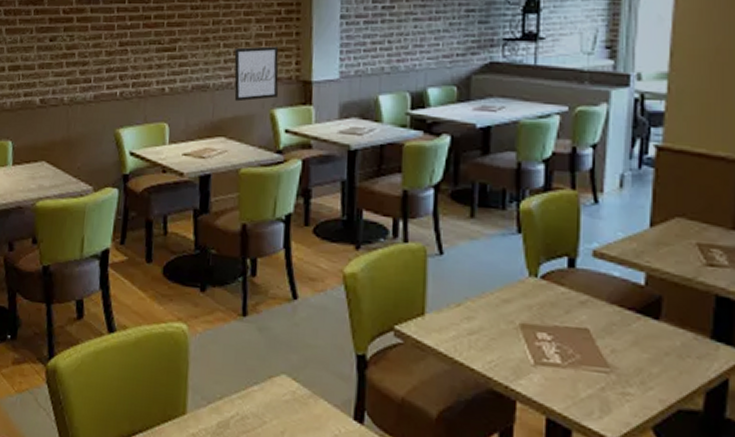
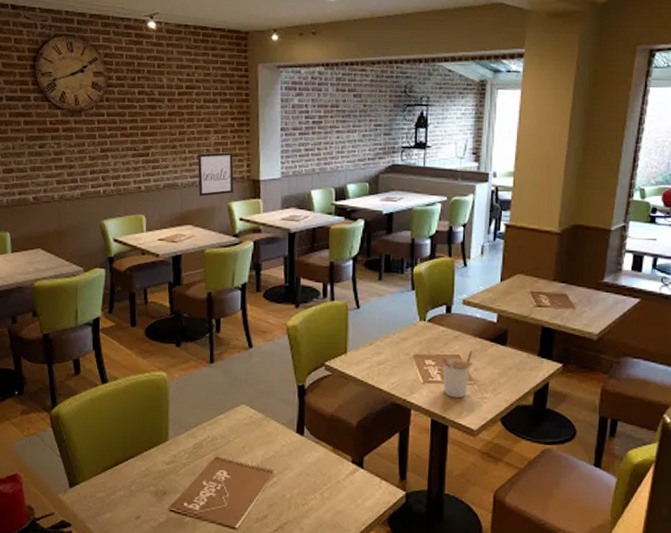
utensil holder: none [558,323,609,392] -> present [440,350,473,399]

